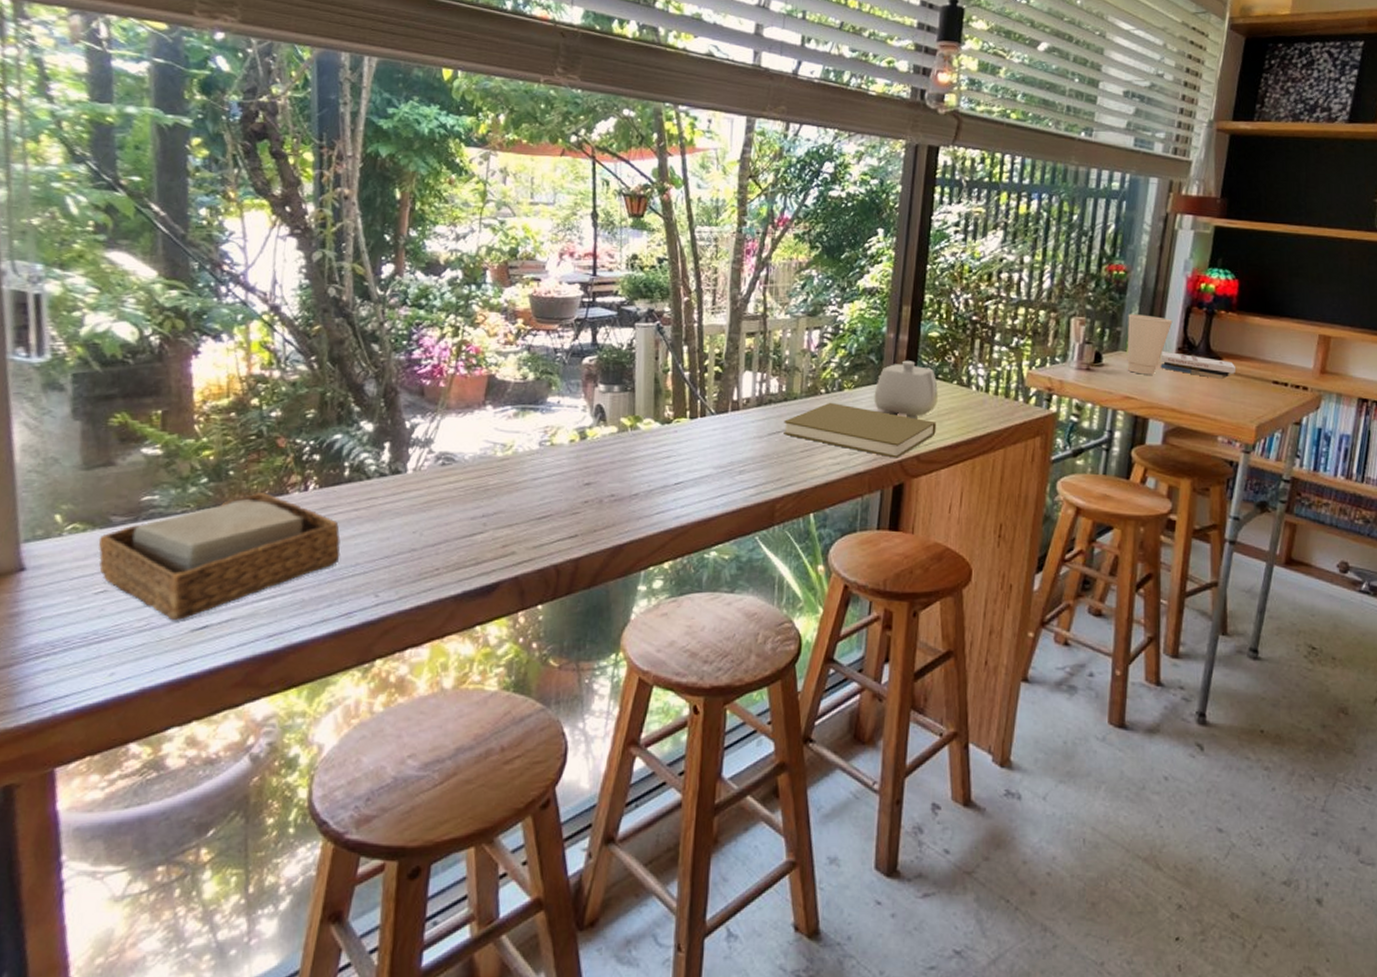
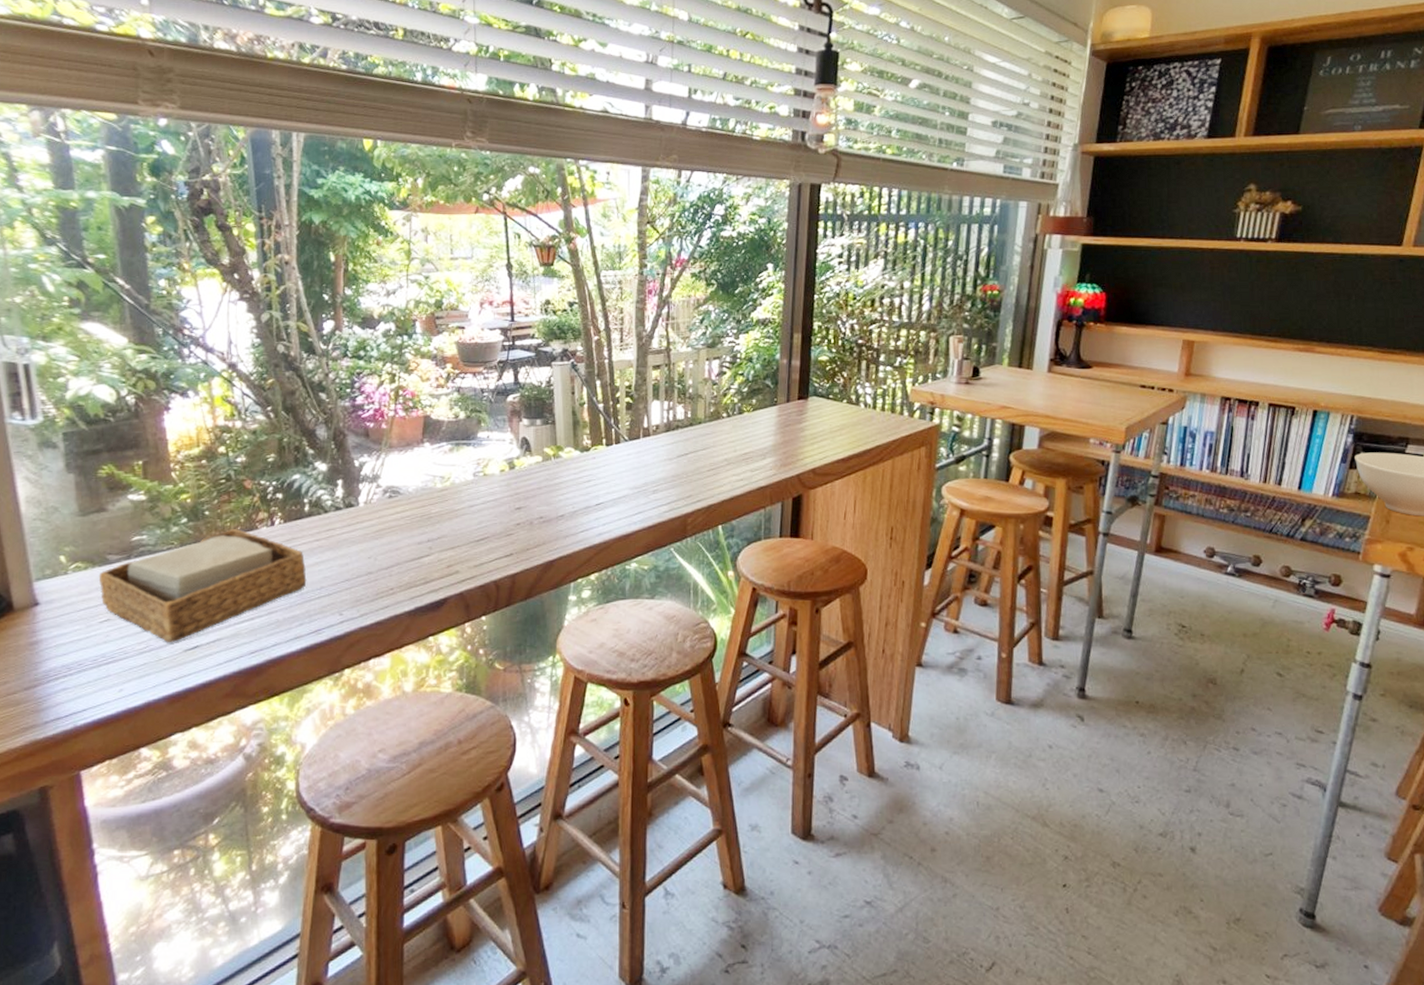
book: present [784,402,936,458] -> none [691,424,829,473]
sugar bowl: present [874,360,938,420] -> none [771,383,830,437]
cup: present [1127,314,1173,375] -> none [1002,330,1045,385]
books: present [1160,350,1237,380] -> none [1034,362,1106,387]

